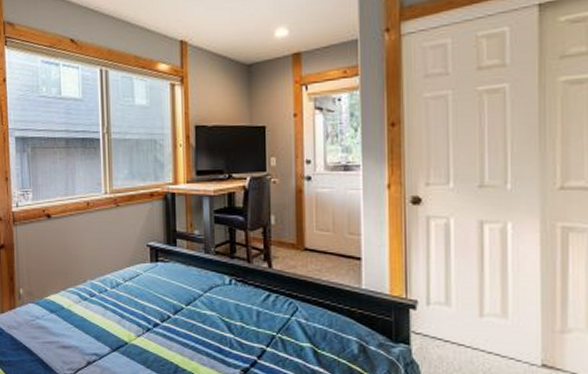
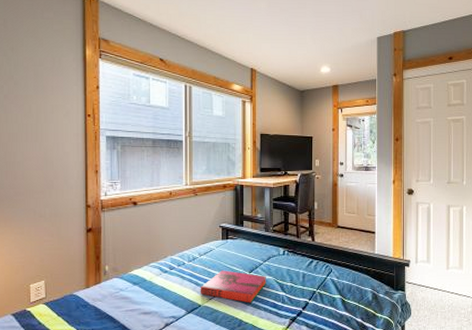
hardback book: none [125,301,208,345] -> present [200,270,266,303]

